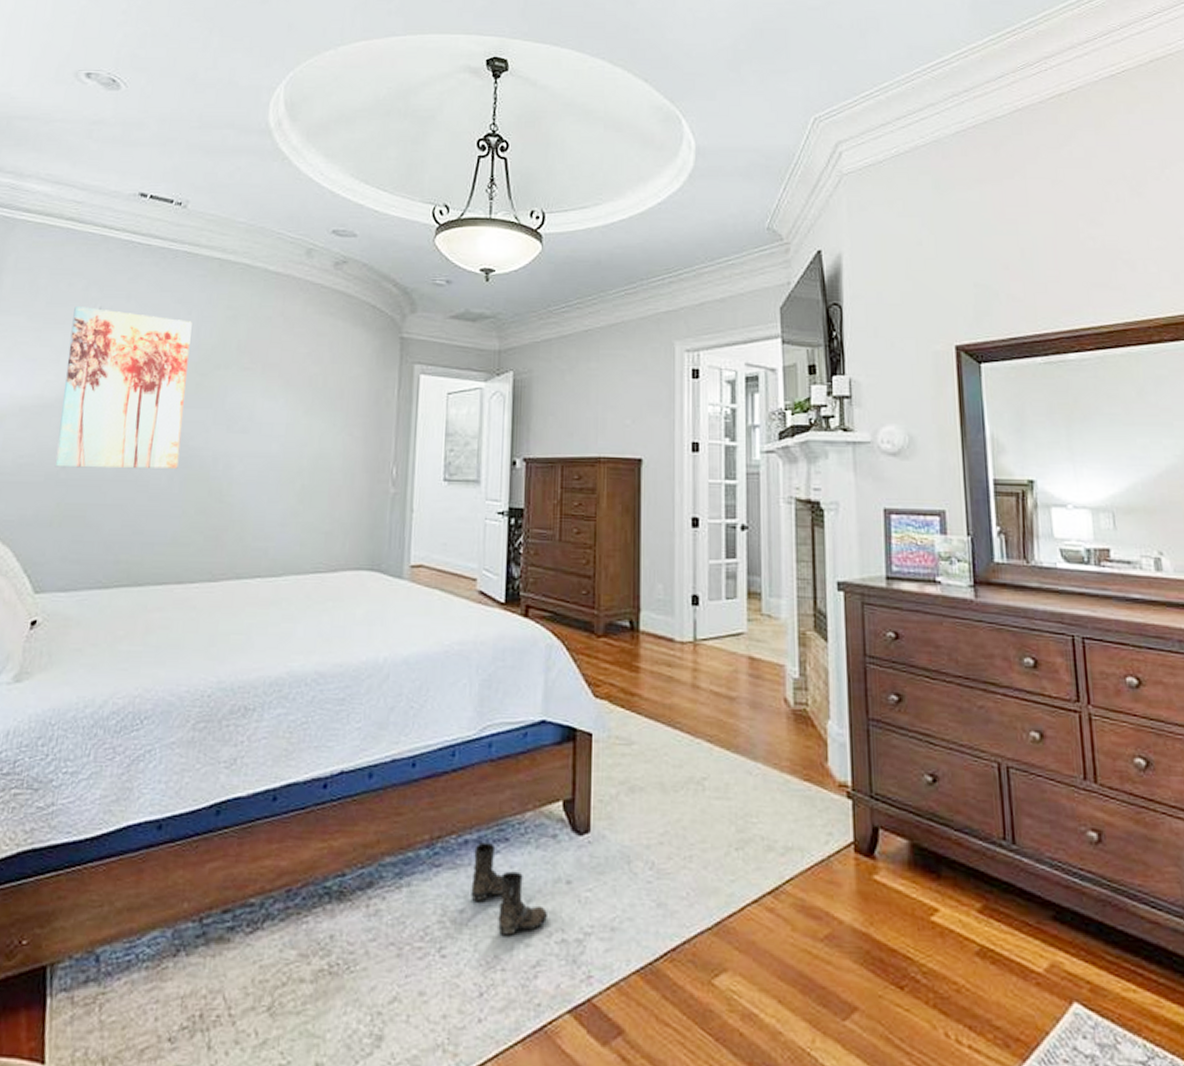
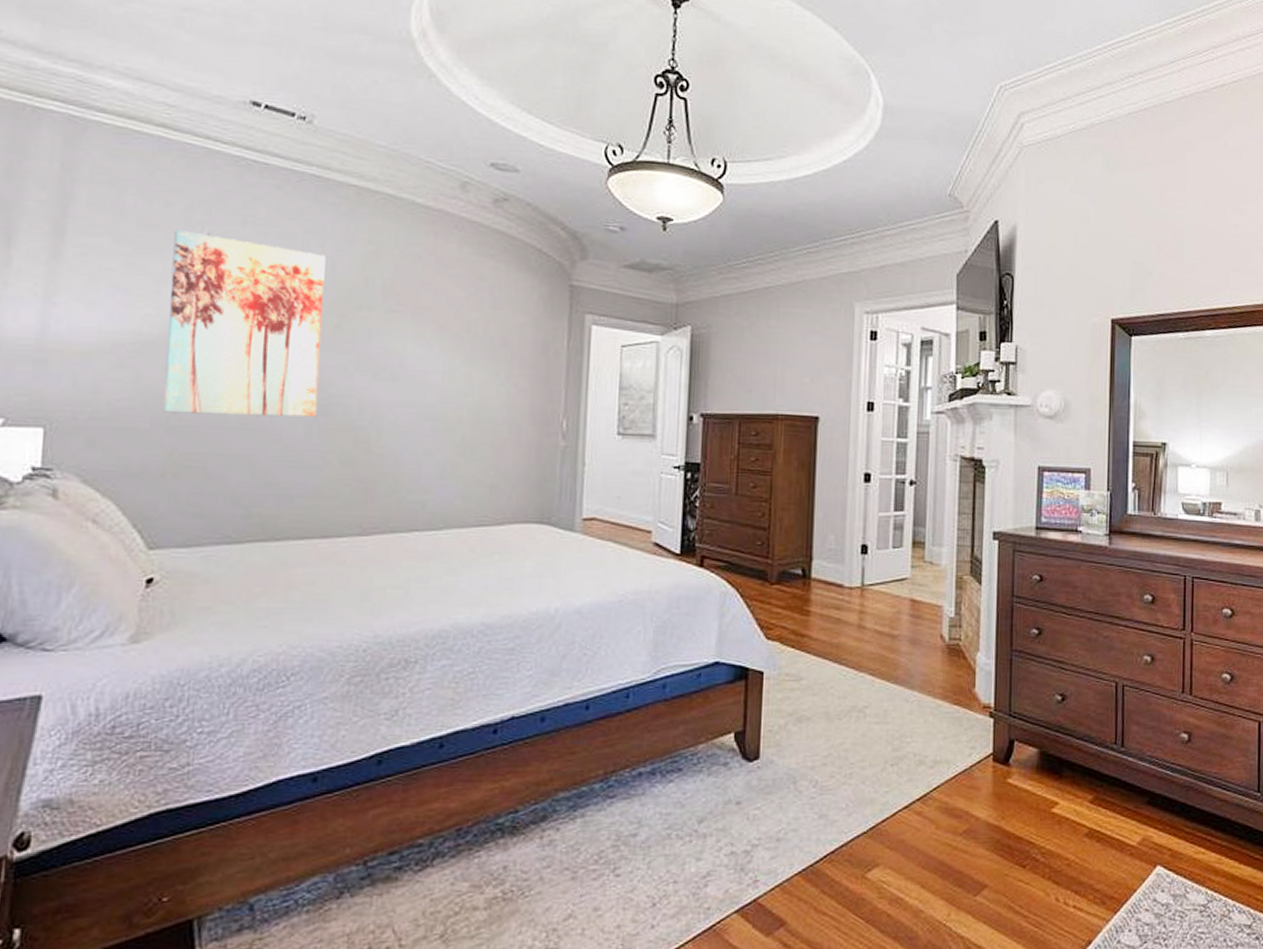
boots: present [471,842,547,936] -> none [644,774,718,853]

